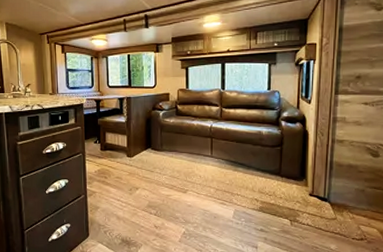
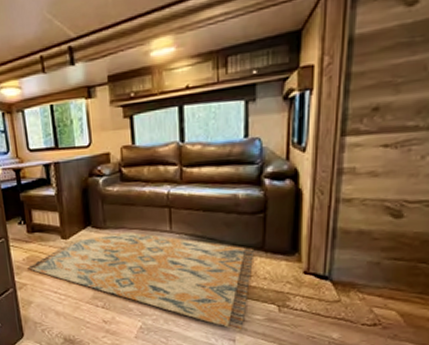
rug: none [98,154,273,241] -> present [27,231,255,333]

